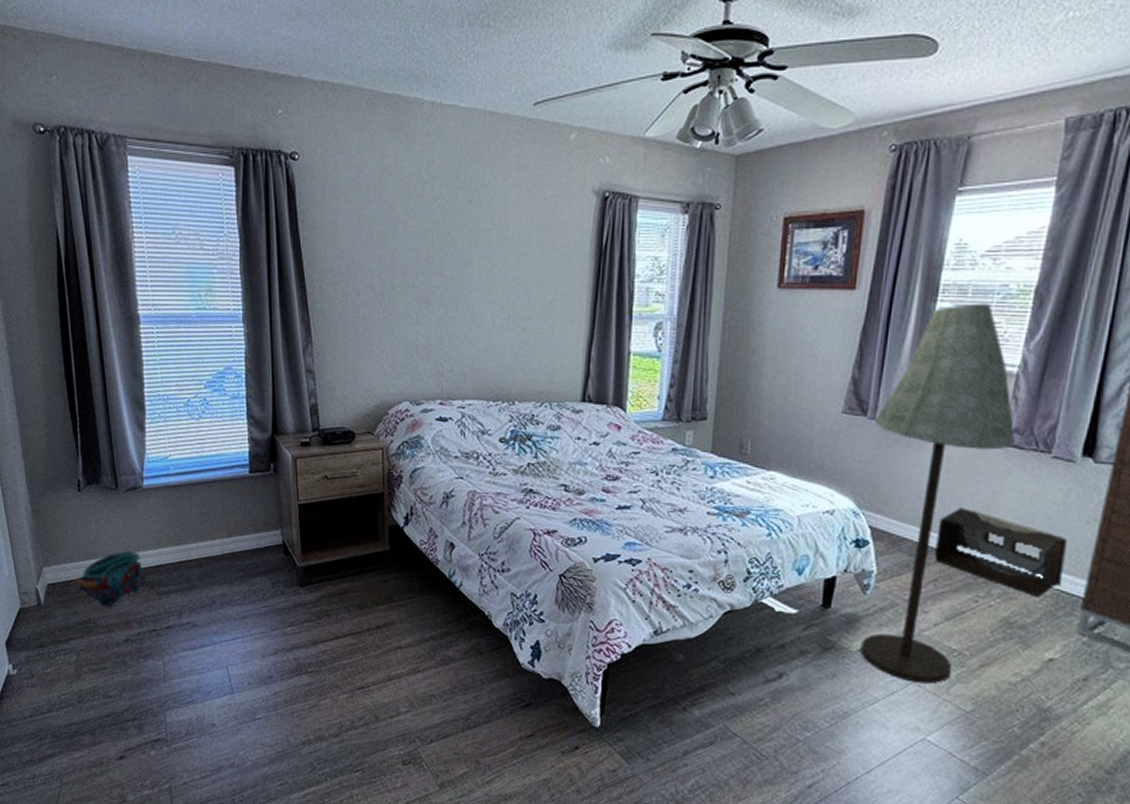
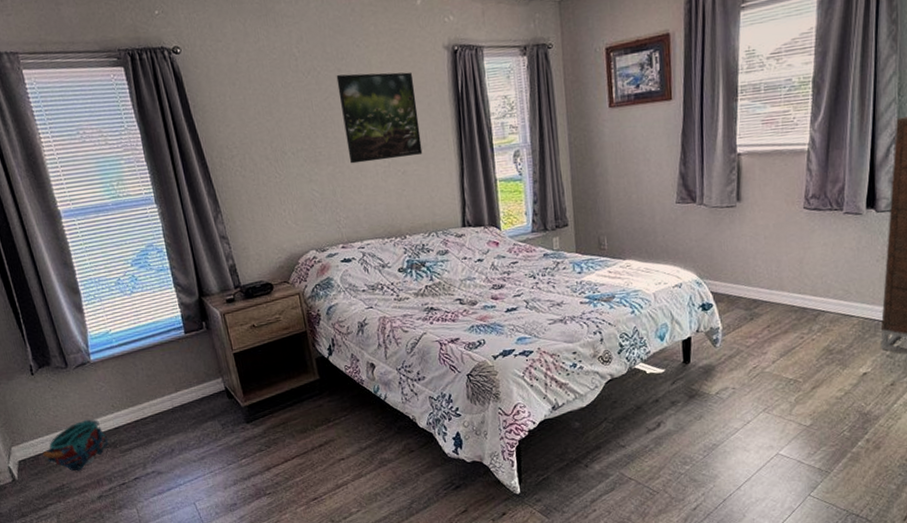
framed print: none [464,206,553,312] -> present [336,72,423,164]
floor lamp: present [860,303,1016,684] -> none [702,96,815,411]
storage bin: present [935,508,1067,598] -> none [764,264,865,327]

